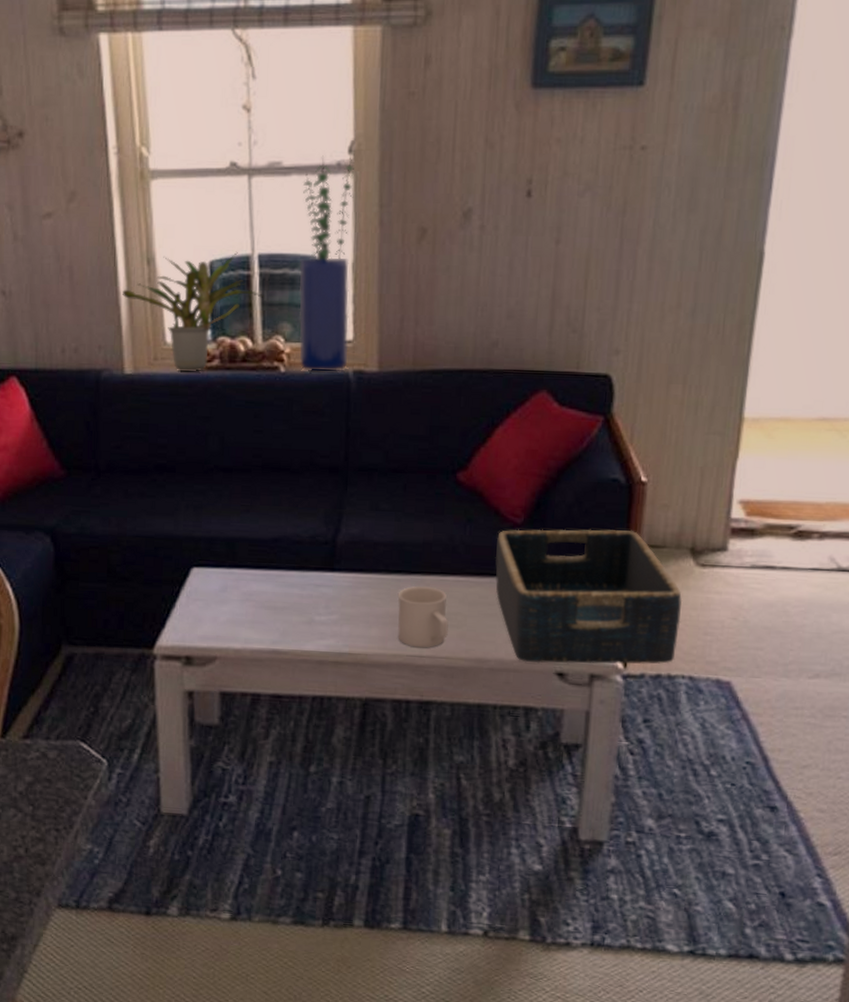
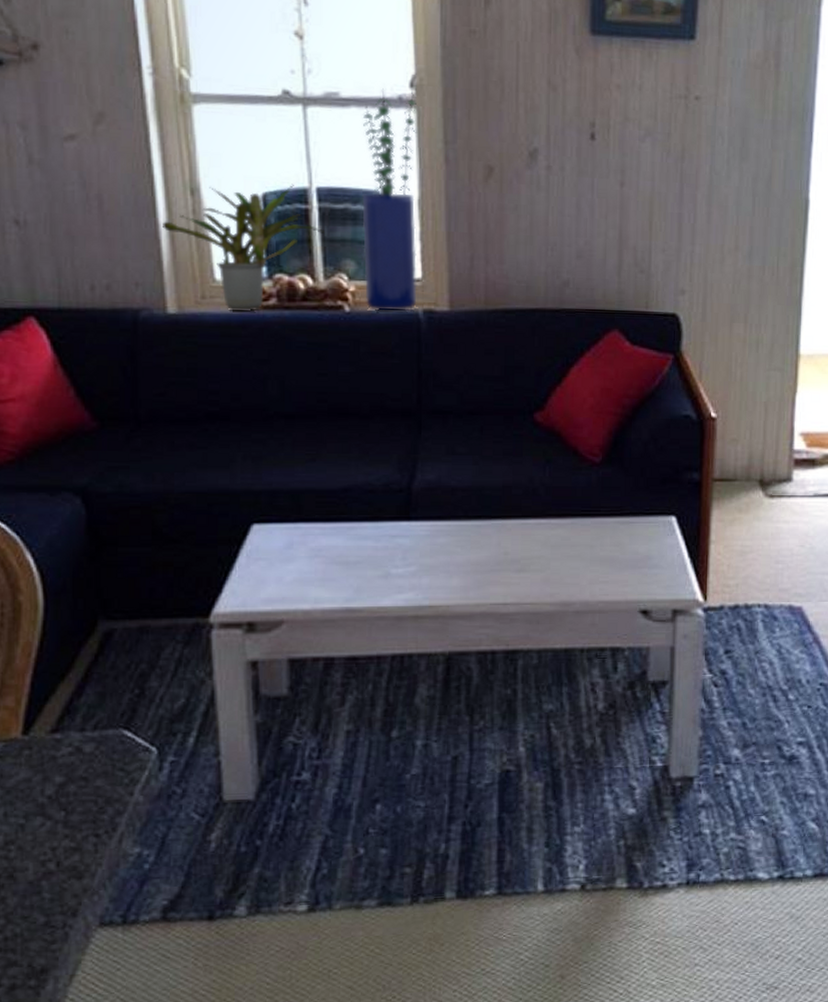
mug: present [397,586,449,648] -> none [478,531,532,595]
basket: present [495,529,683,665] -> none [575,464,755,603]

